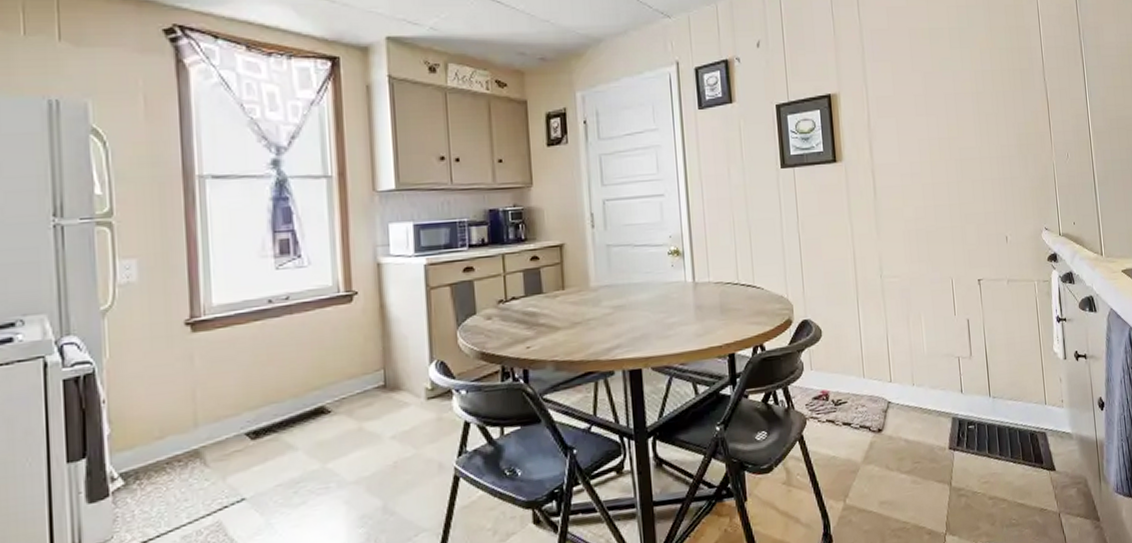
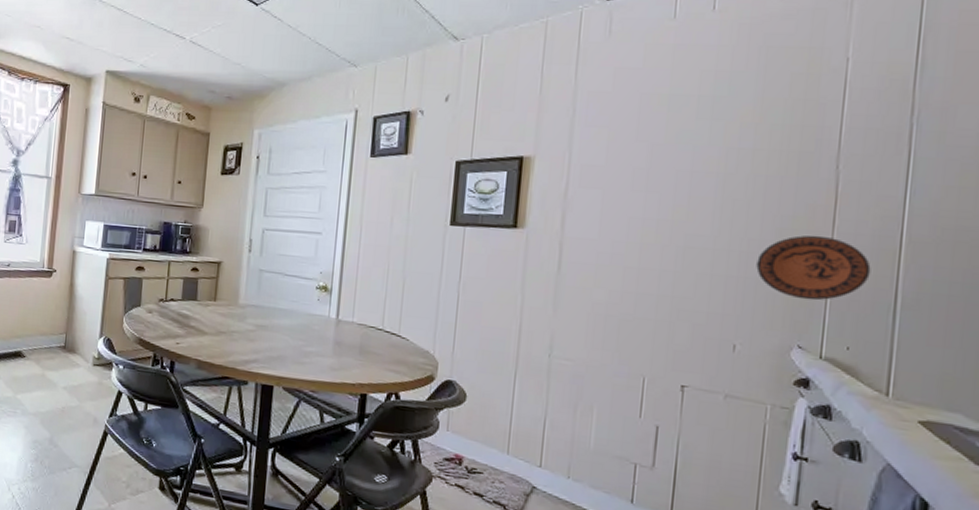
decorative plate: none [1009,136,1077,190] -> present [756,235,871,301]

